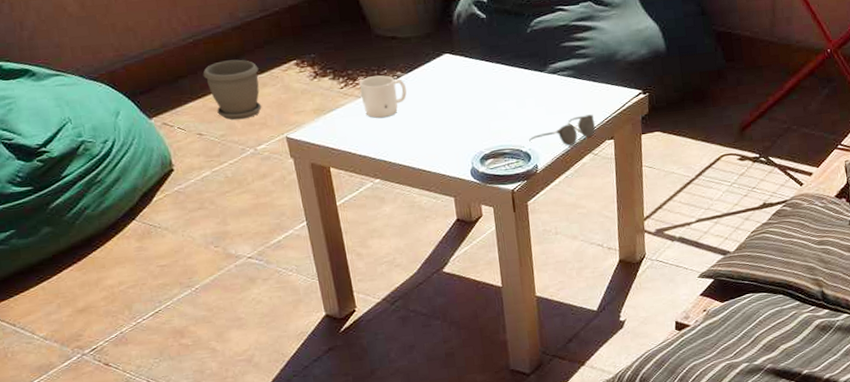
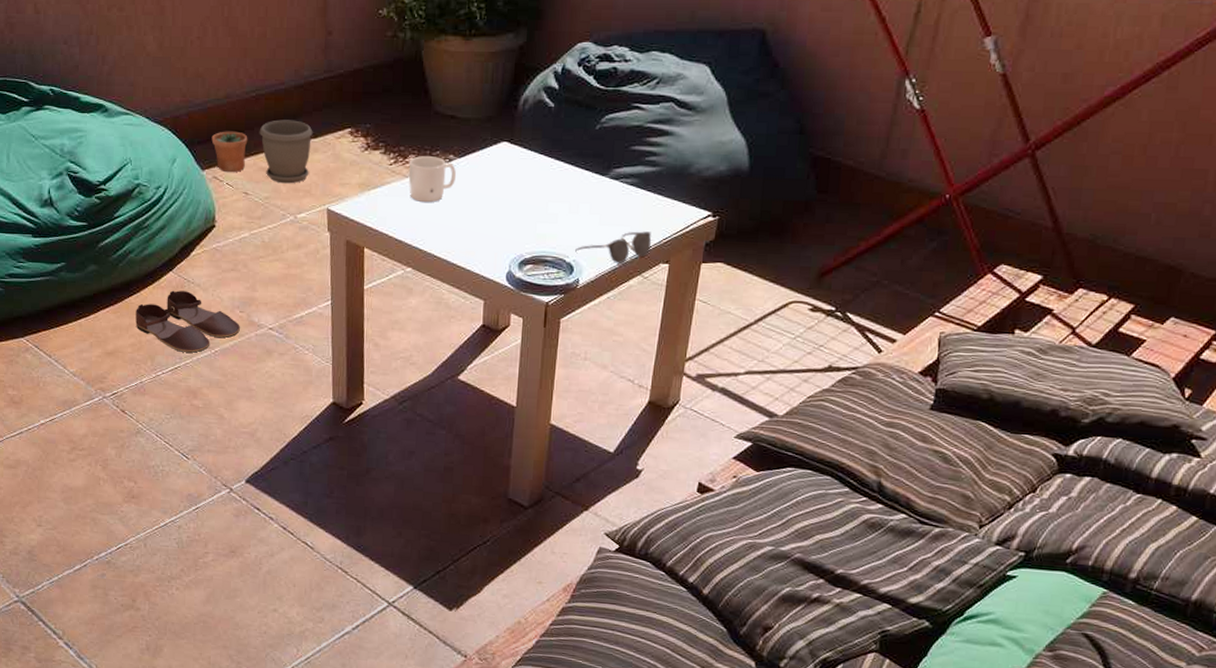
sandal: none [102,236,218,296] -> present [135,290,240,353]
planter: none [153,77,194,118] -> present [211,131,248,173]

